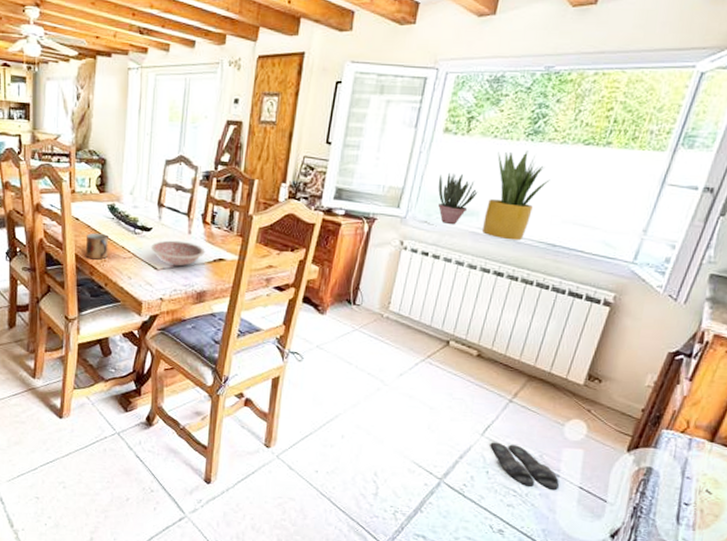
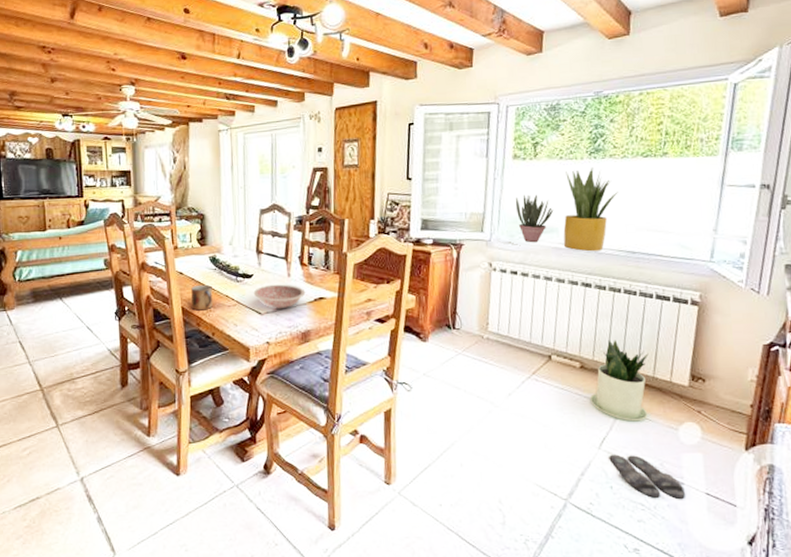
planter: none [481,332,549,414] -> present [589,340,649,422]

